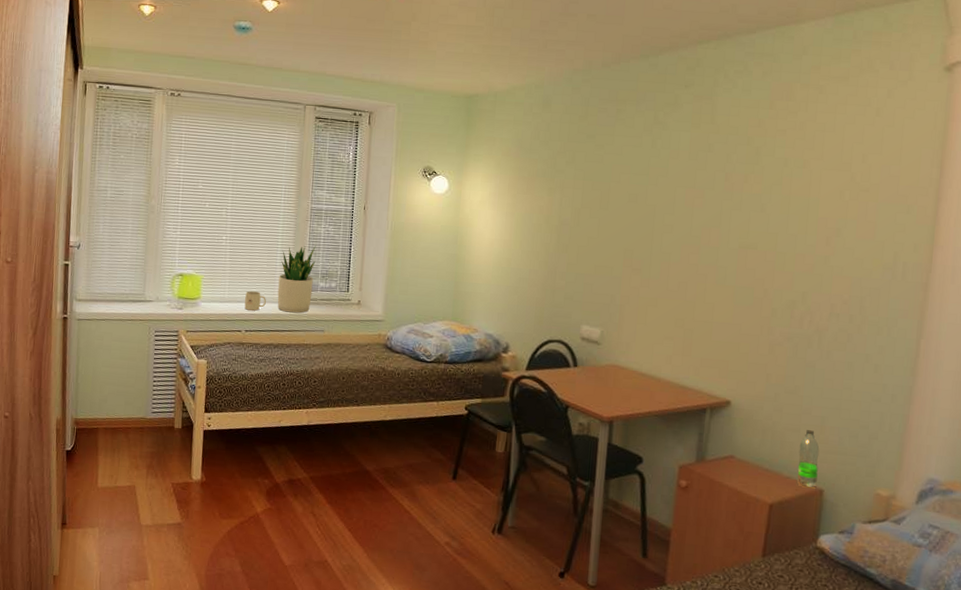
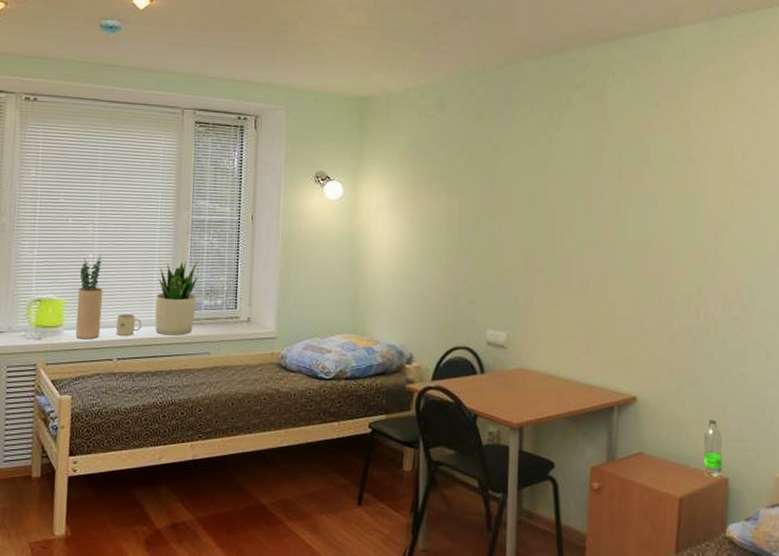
vase: none [210,236,234,312] -> present [75,254,104,340]

